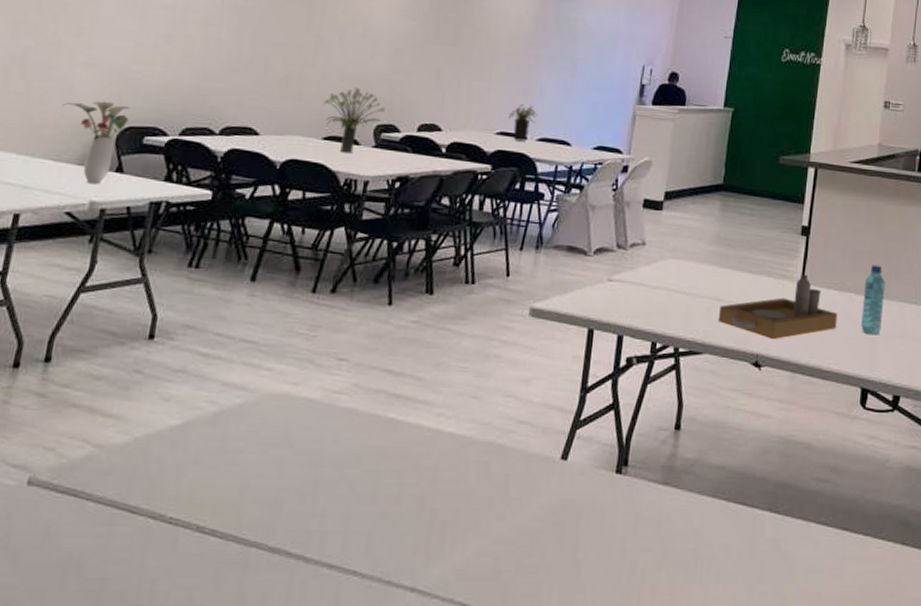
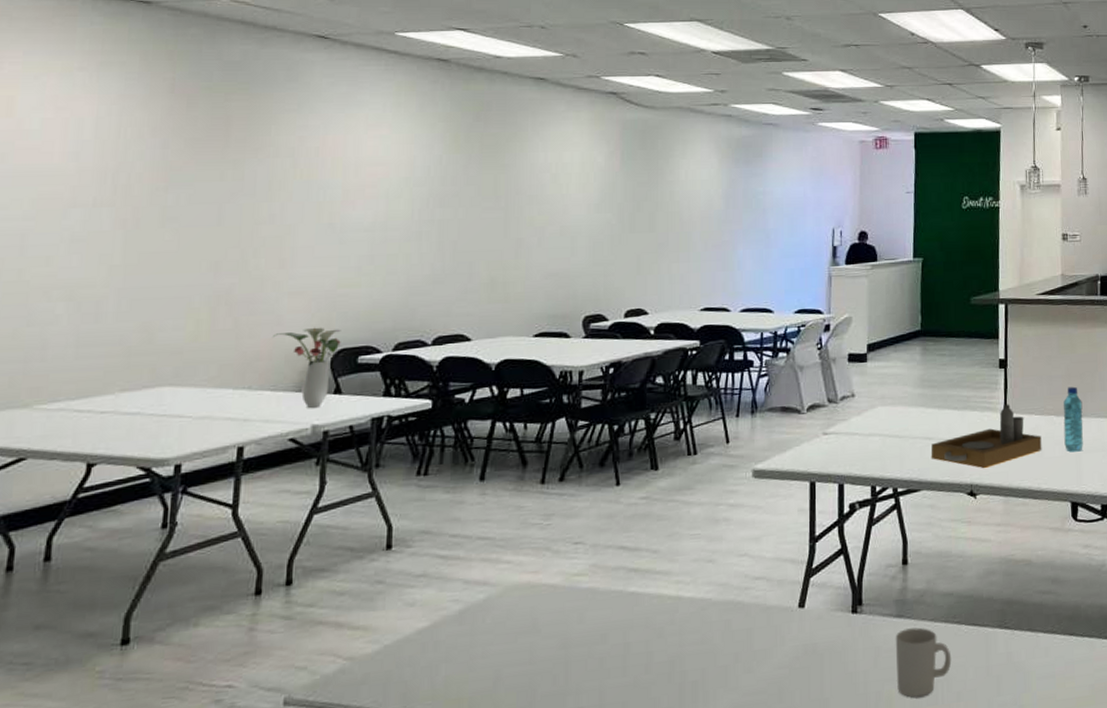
flower arrangement: present [323,87,385,153] -> none [530,283,591,347]
flower arrangement: present [508,104,538,142] -> none [710,278,739,315]
mug: none [654,498,715,572] -> present [895,627,952,698]

